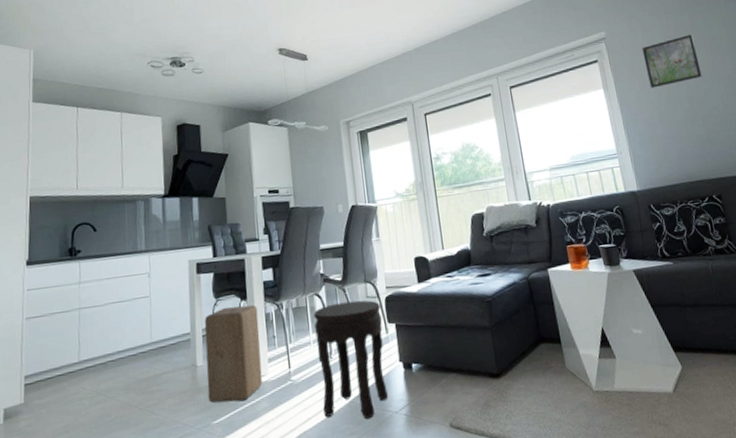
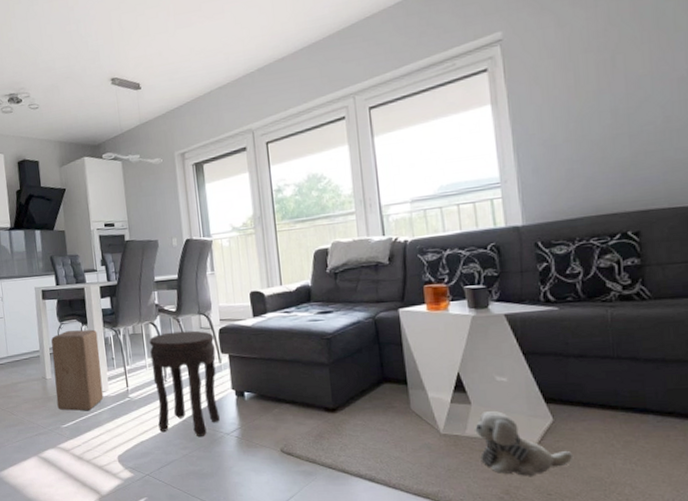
plush toy: none [621,363,702,426] -> present [475,411,574,476]
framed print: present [642,34,702,89] -> none [552,26,638,101]

